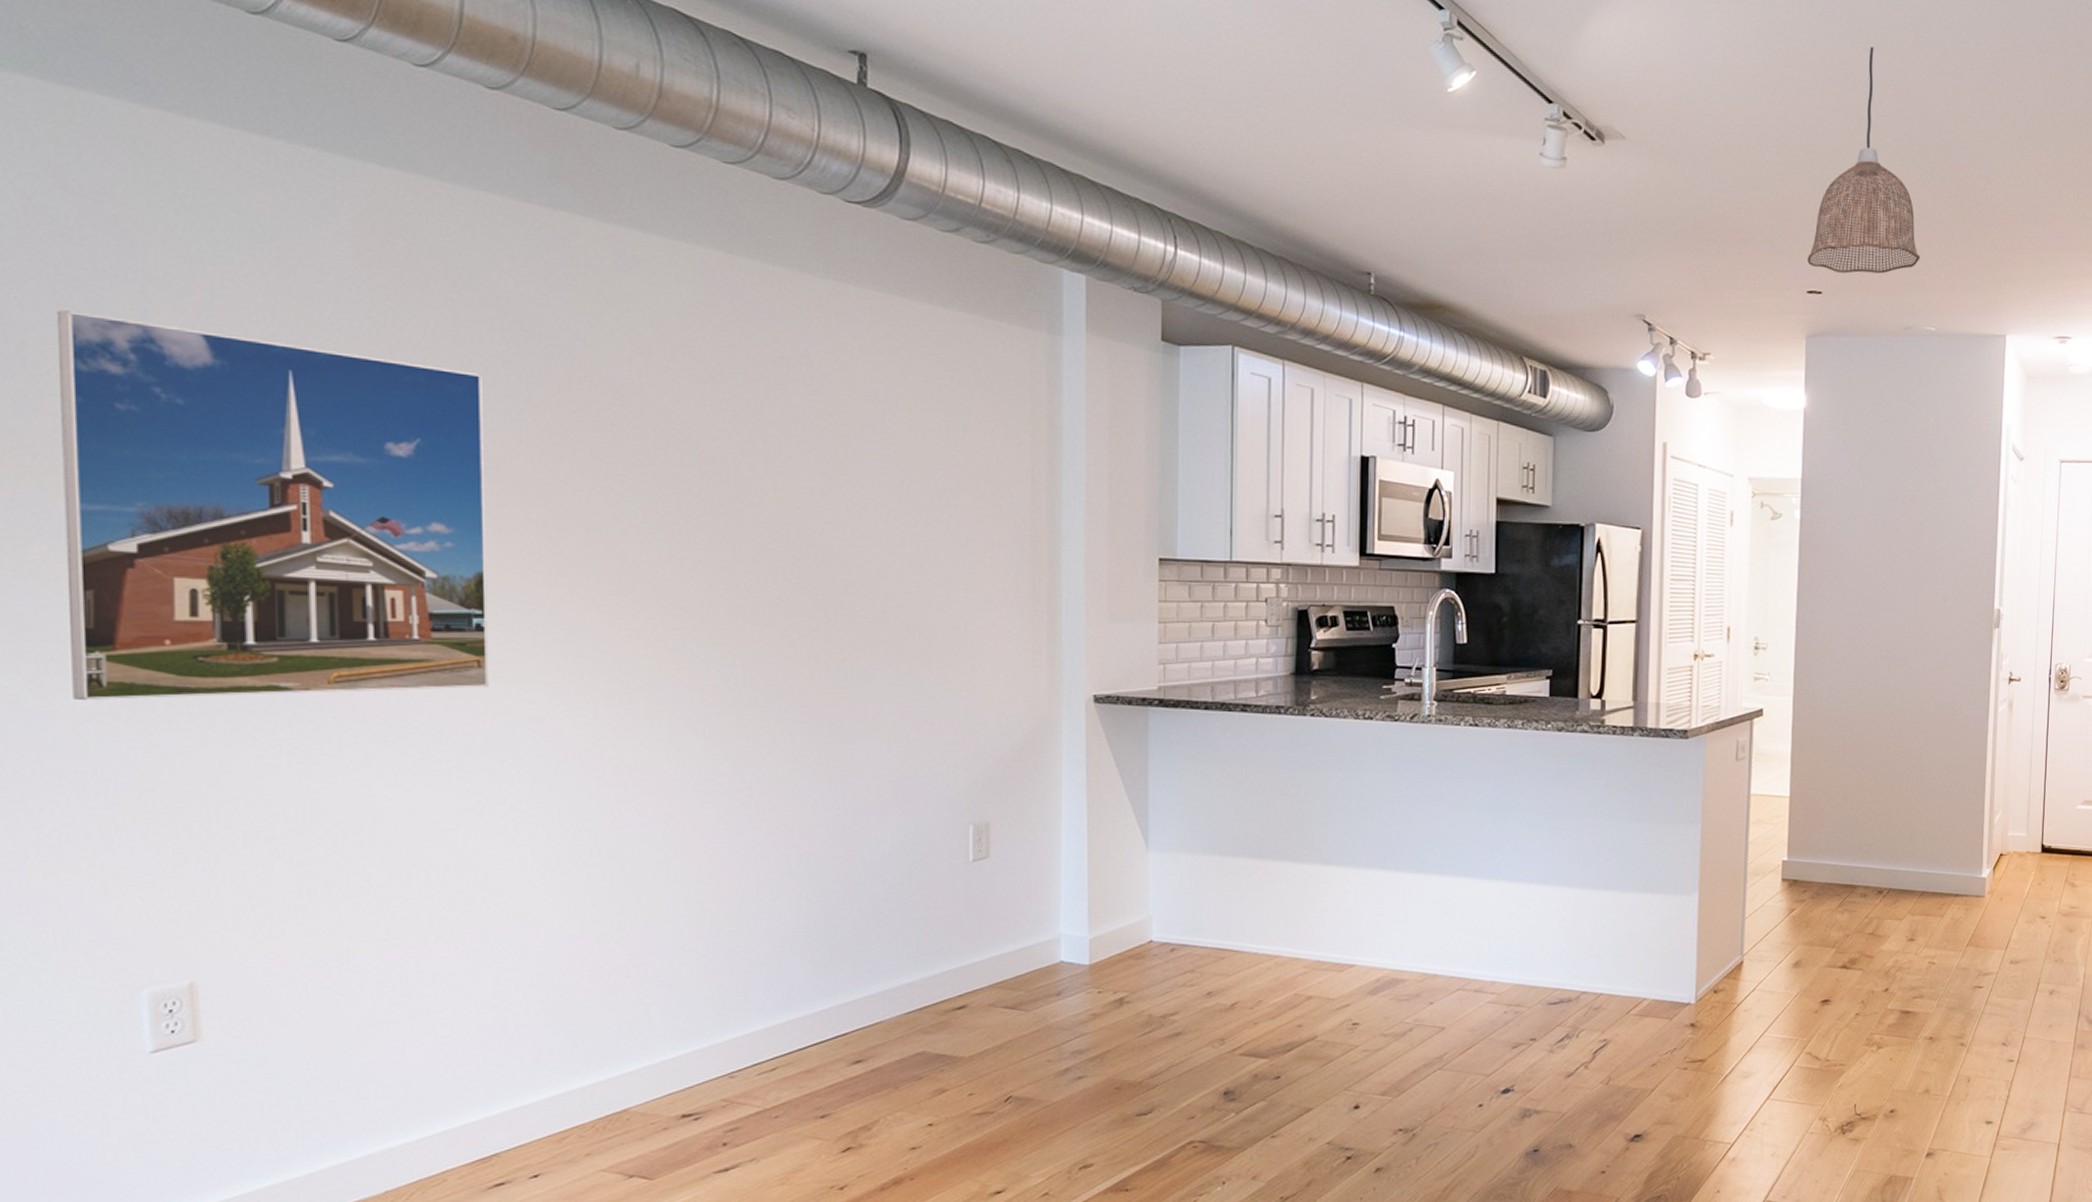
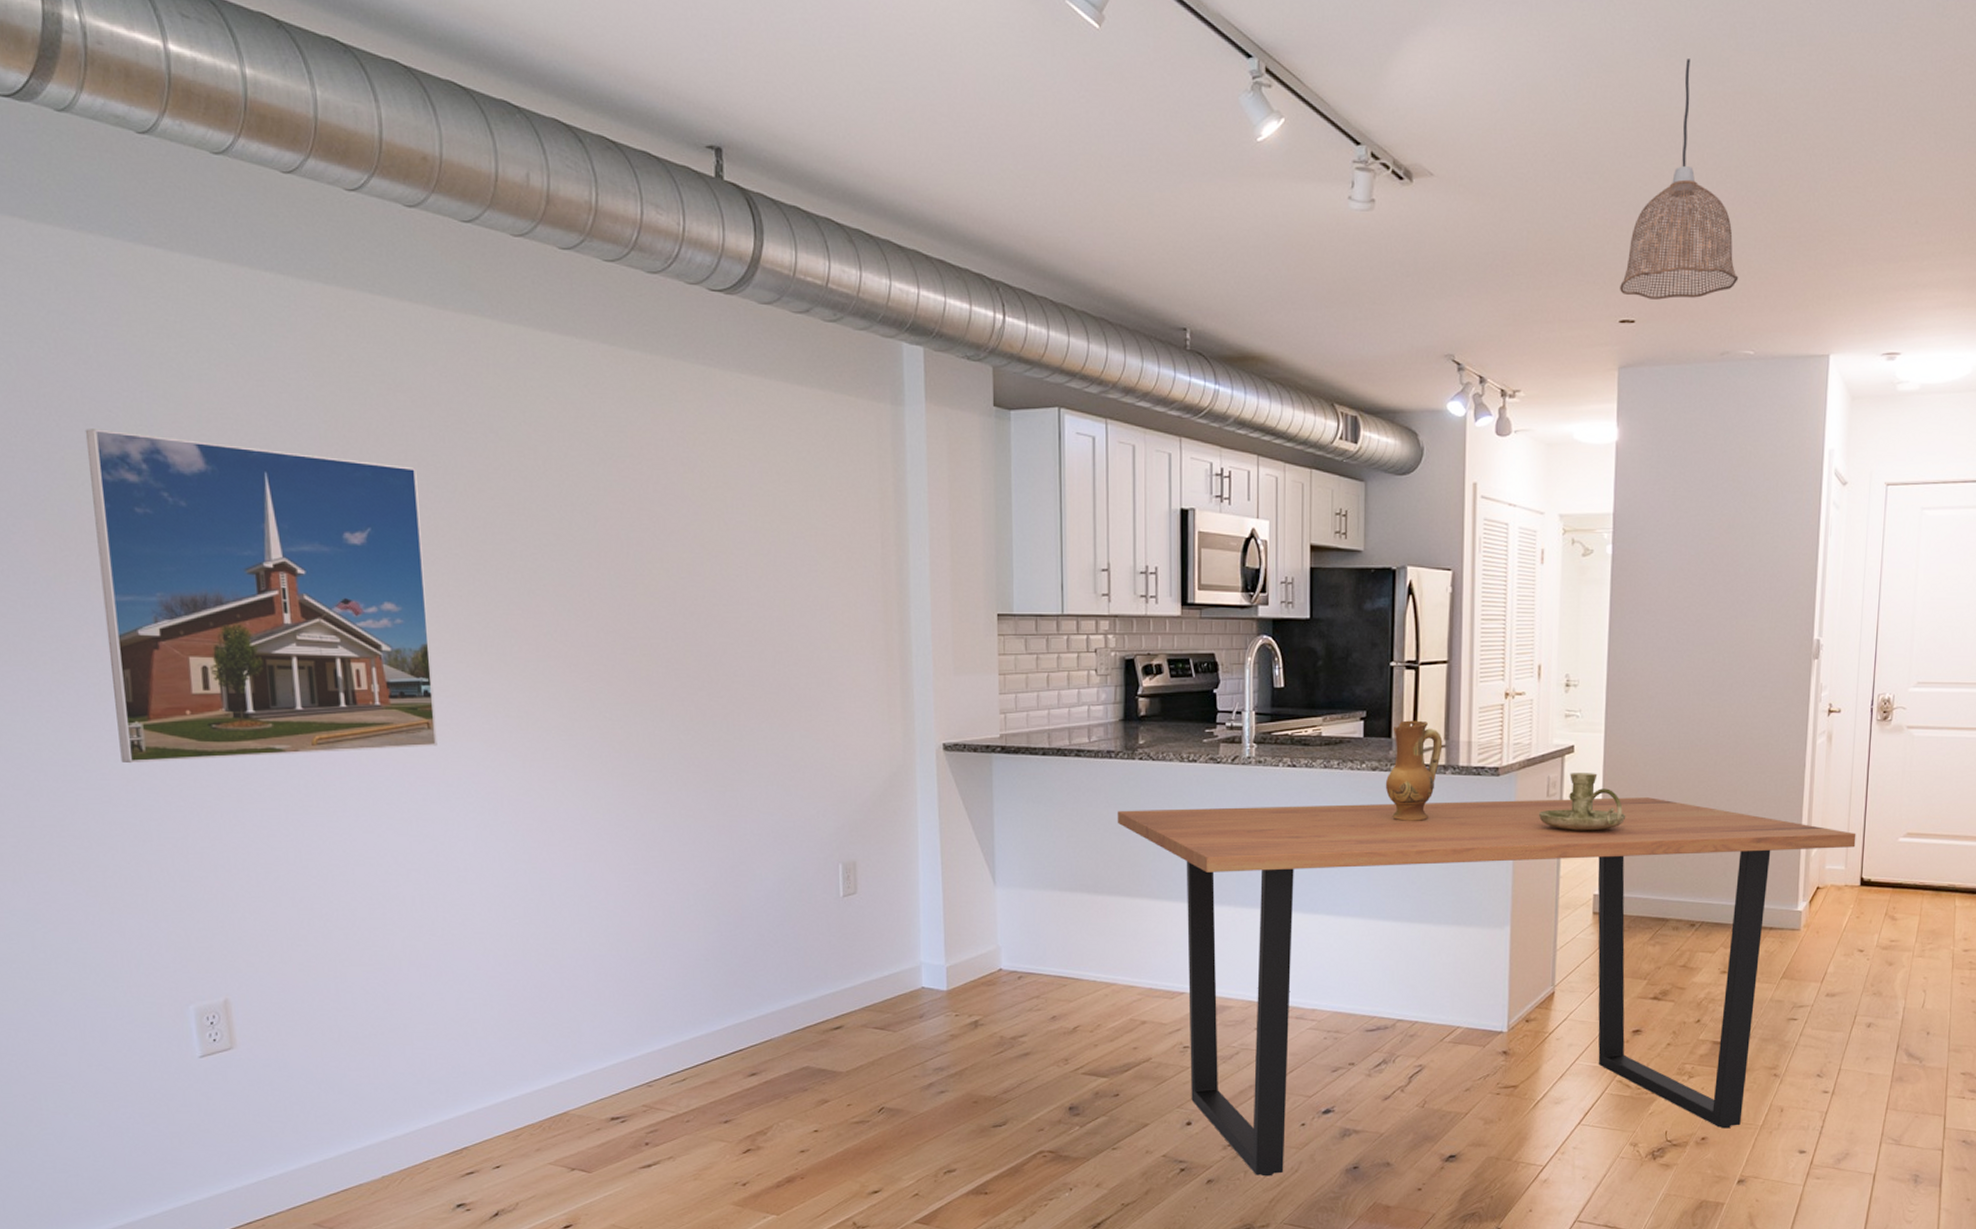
dining table: none [1285,762,2037,1163] -> present [1117,797,1856,1177]
ceramic jug: none [1571,680,1631,785] -> present [1385,720,1443,822]
candle holder: none [1728,737,1815,796] -> present [1539,773,1626,831]

